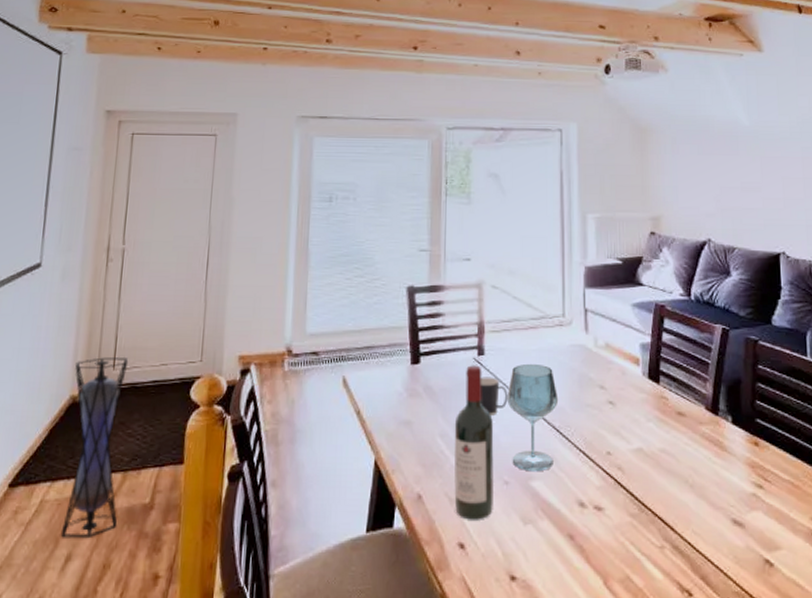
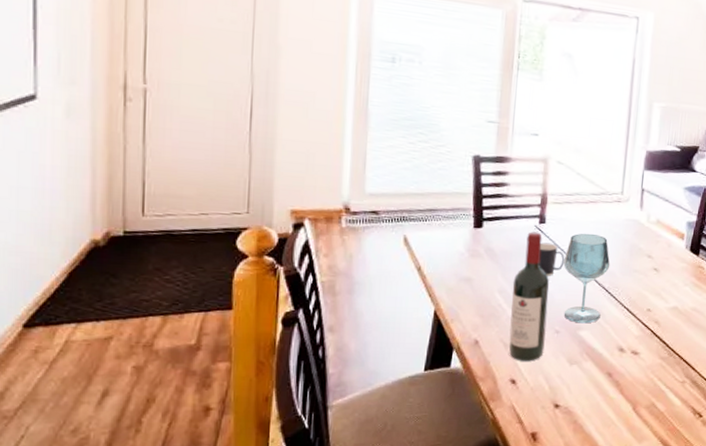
lantern: present [61,356,129,538] -> none [94,202,161,376]

